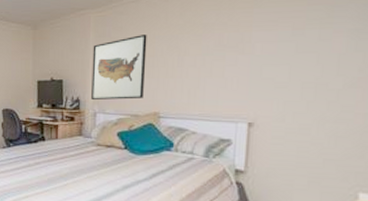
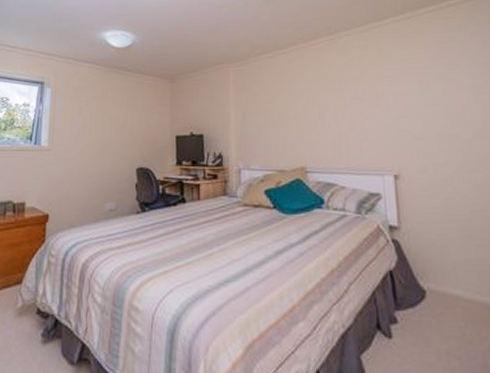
wall art: present [91,35,147,100] -> none [233,88,289,155]

